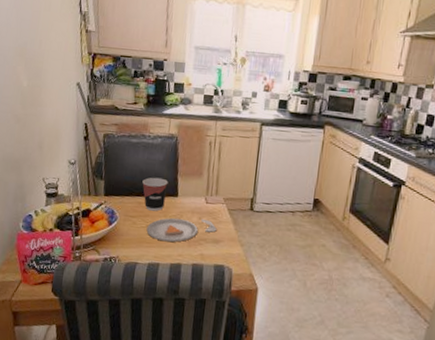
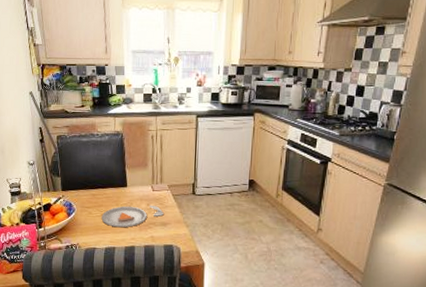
cup: present [142,177,168,211] -> none [94,171,118,201]

